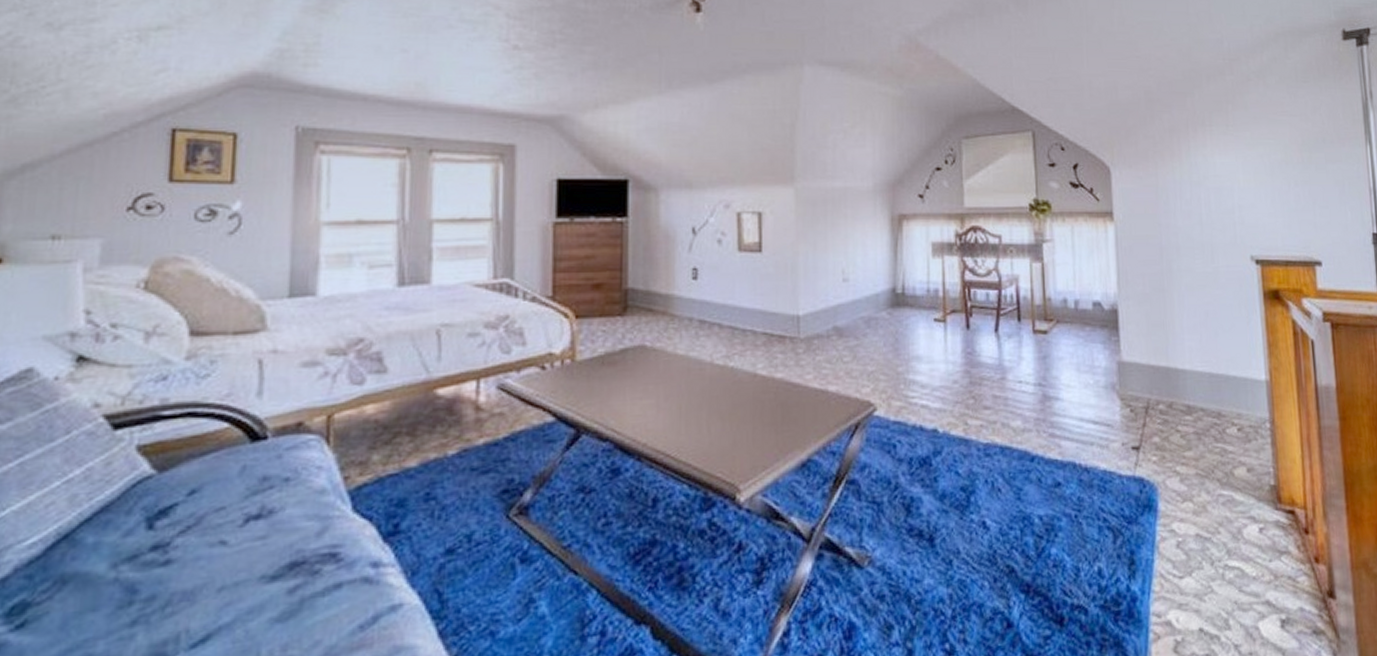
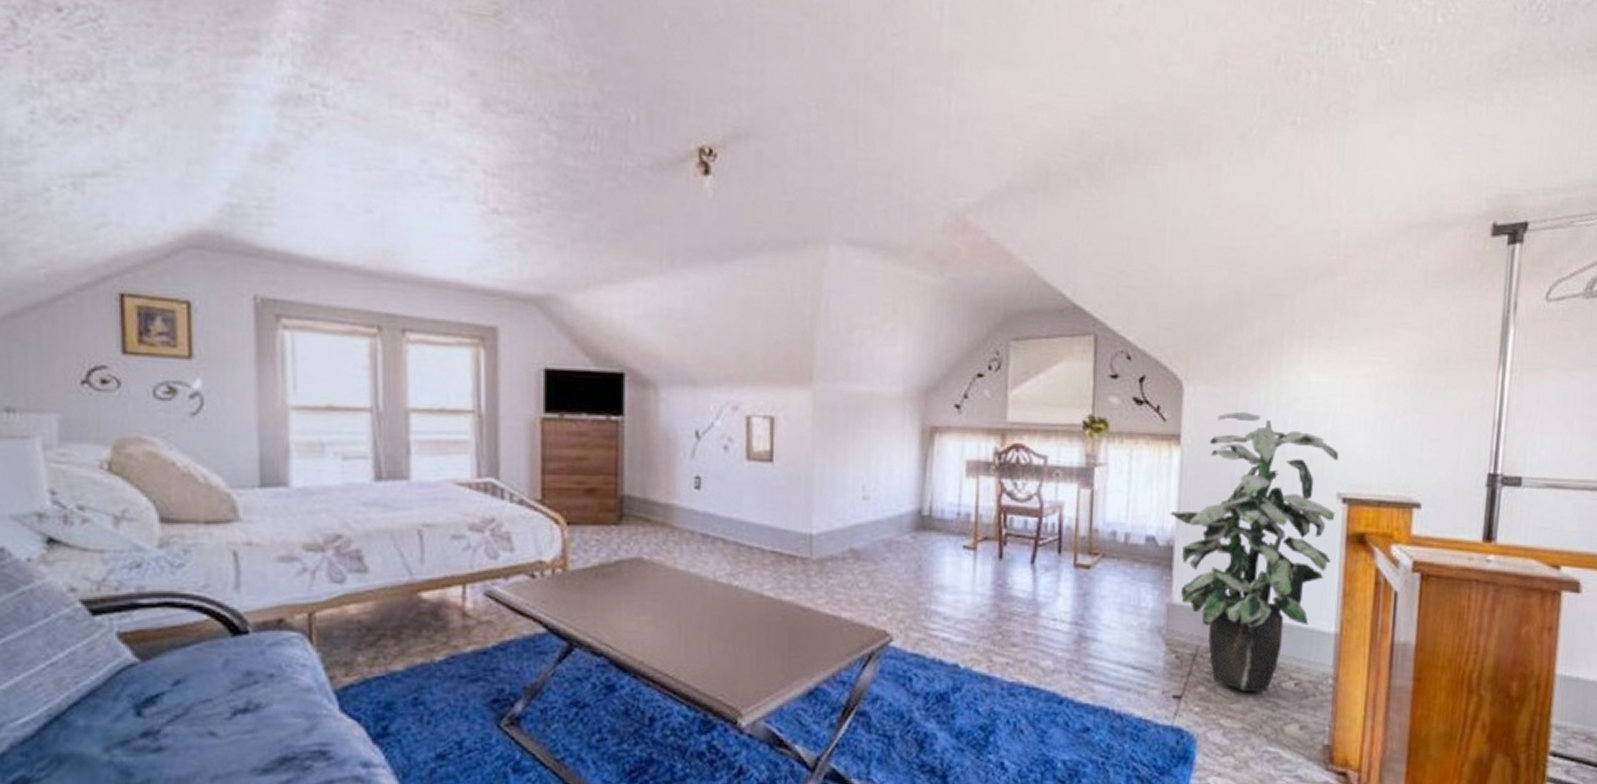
indoor plant: none [1110,190,1253,439] -> present [1169,411,1339,691]

